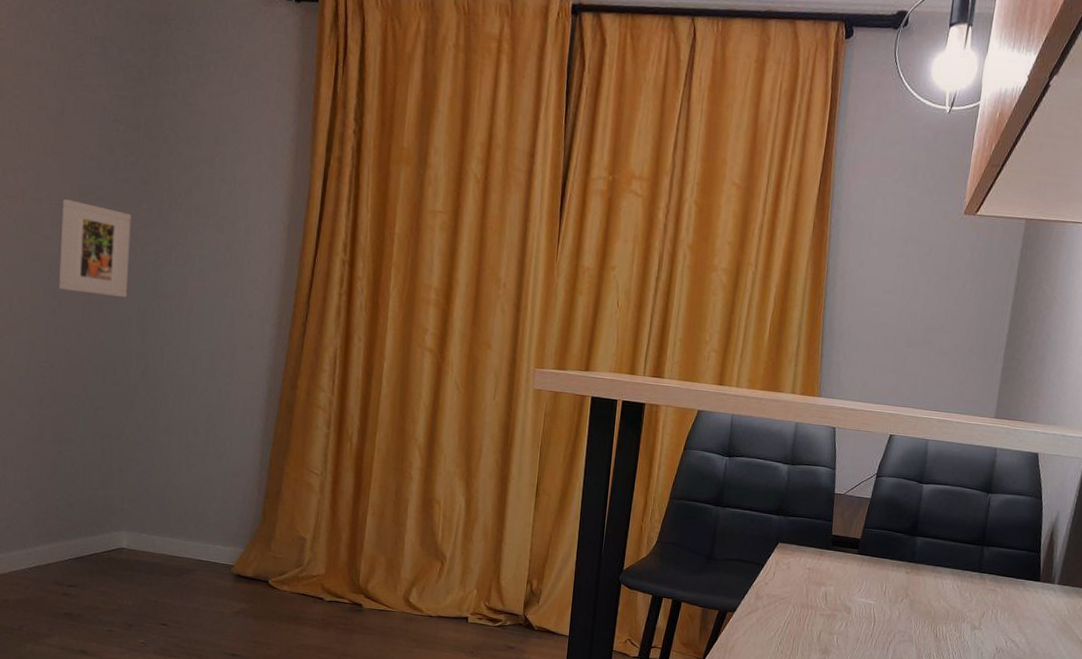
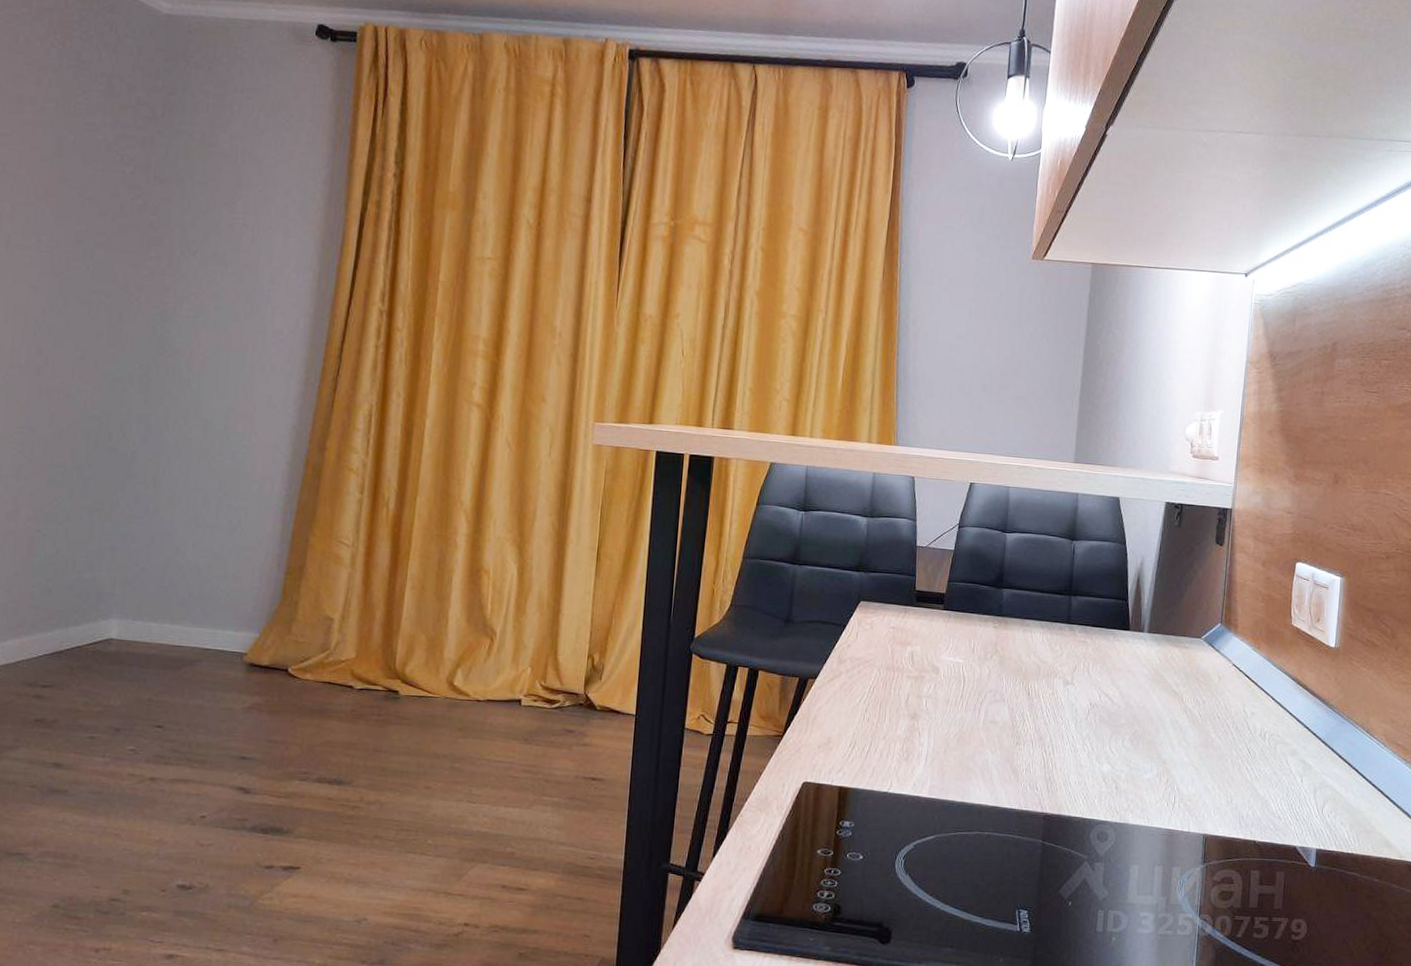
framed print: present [59,199,131,297] -> none [46,246,136,353]

